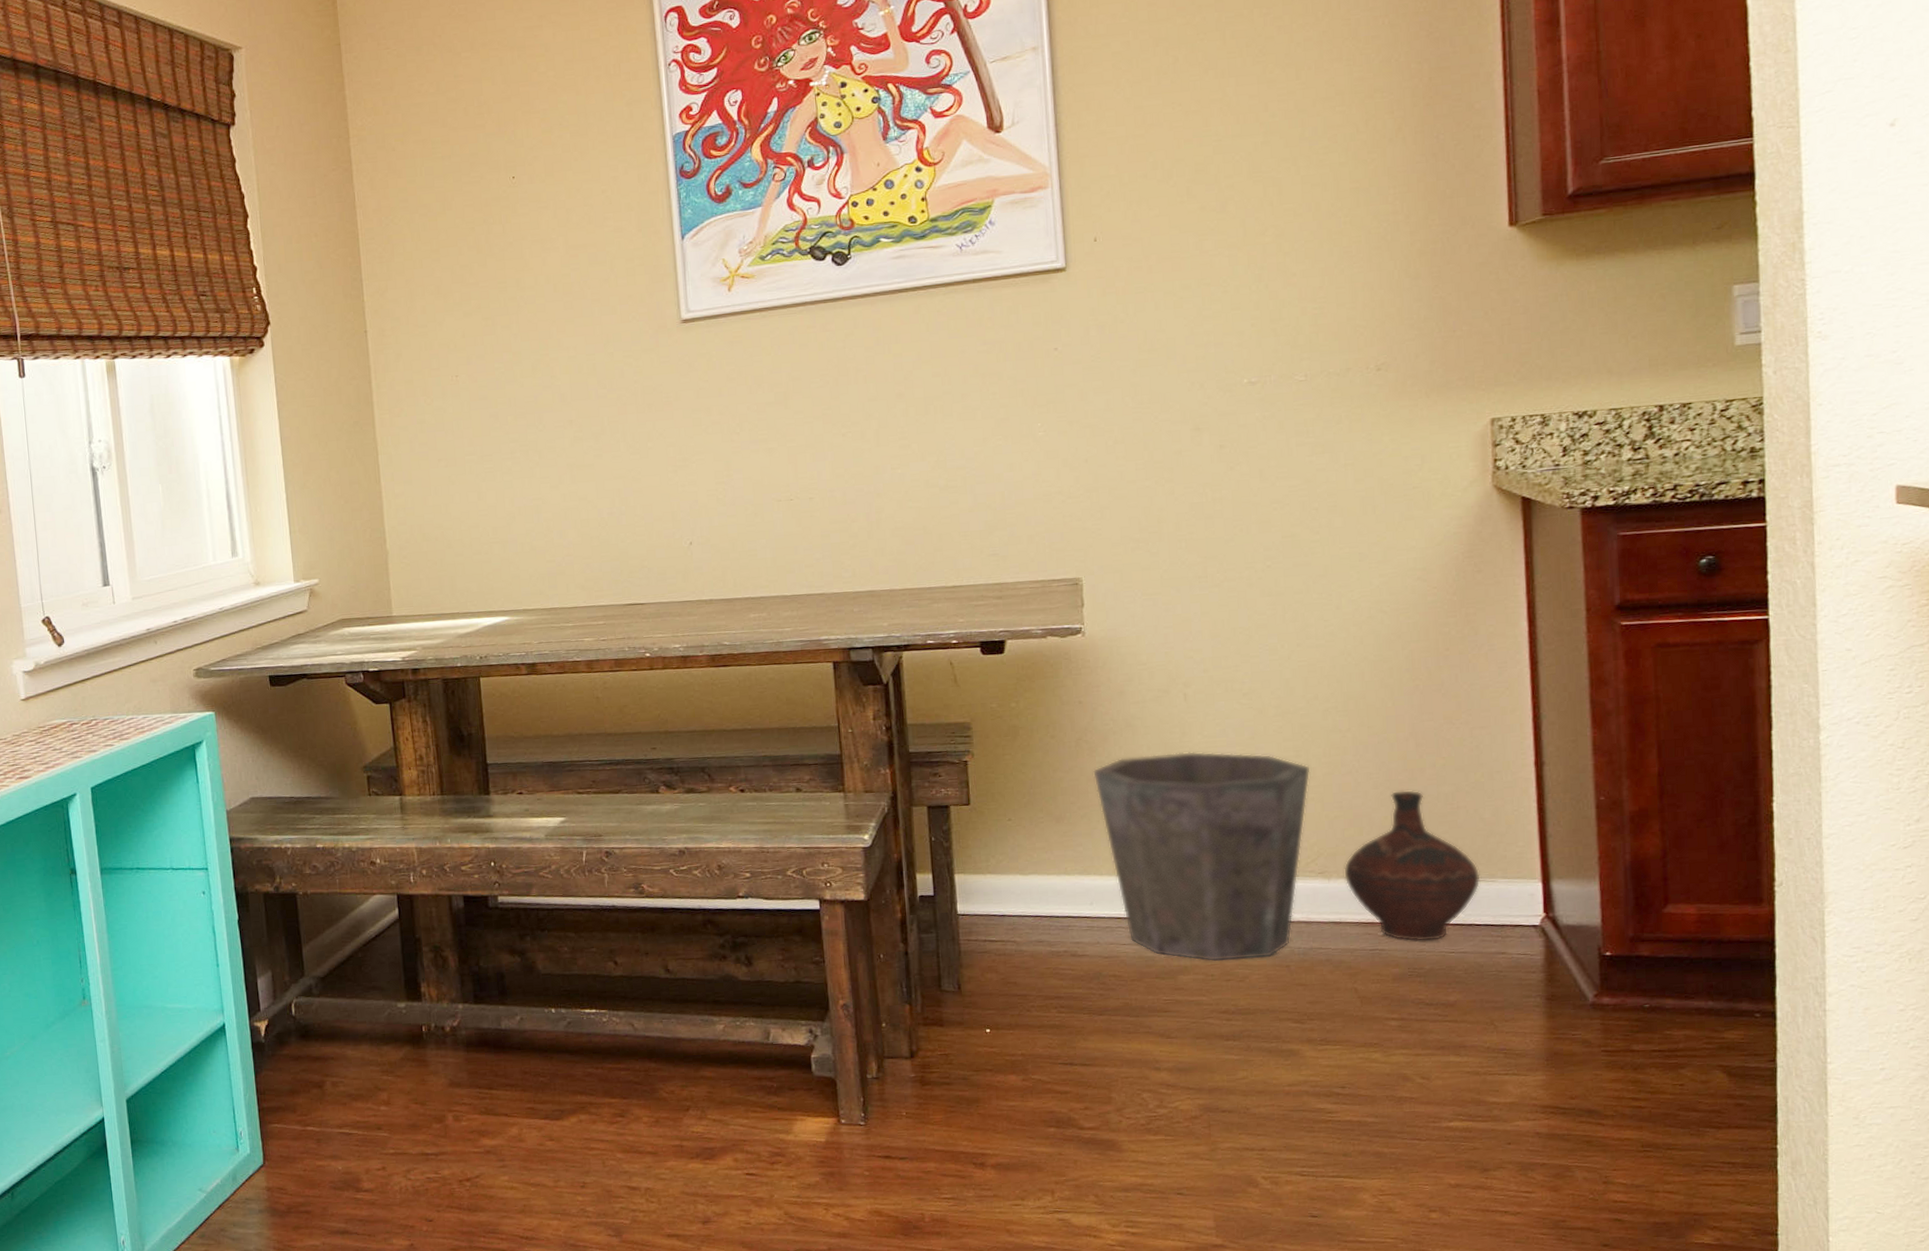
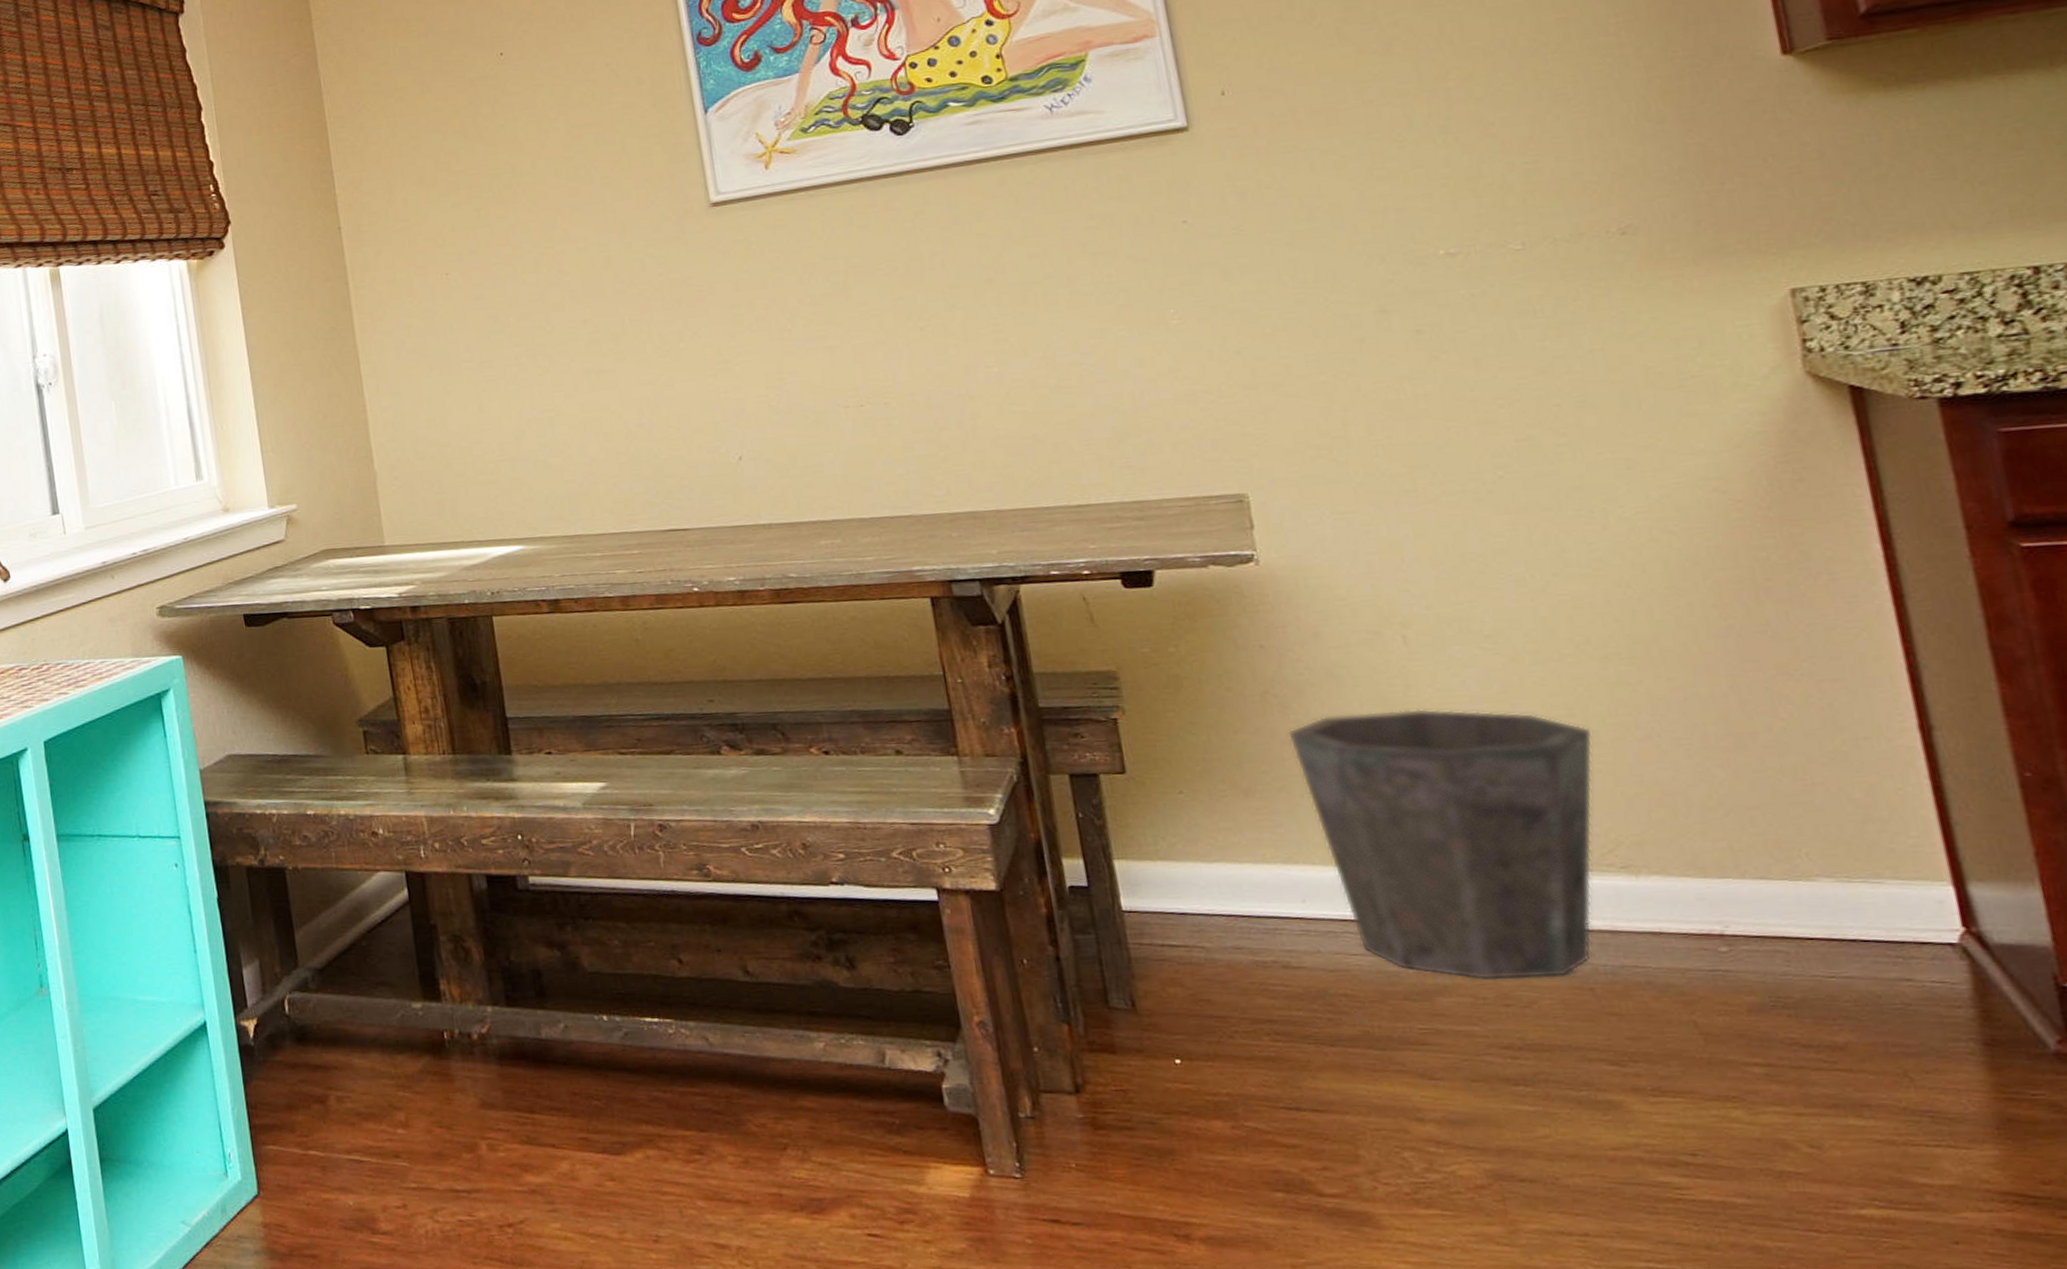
ceramic jug: present [1343,789,1481,942] -> none [1656,760,1861,962]

